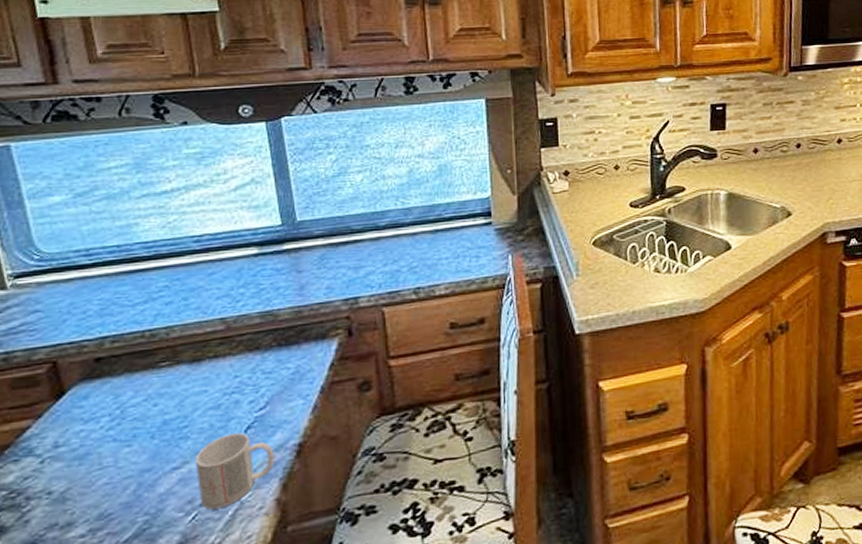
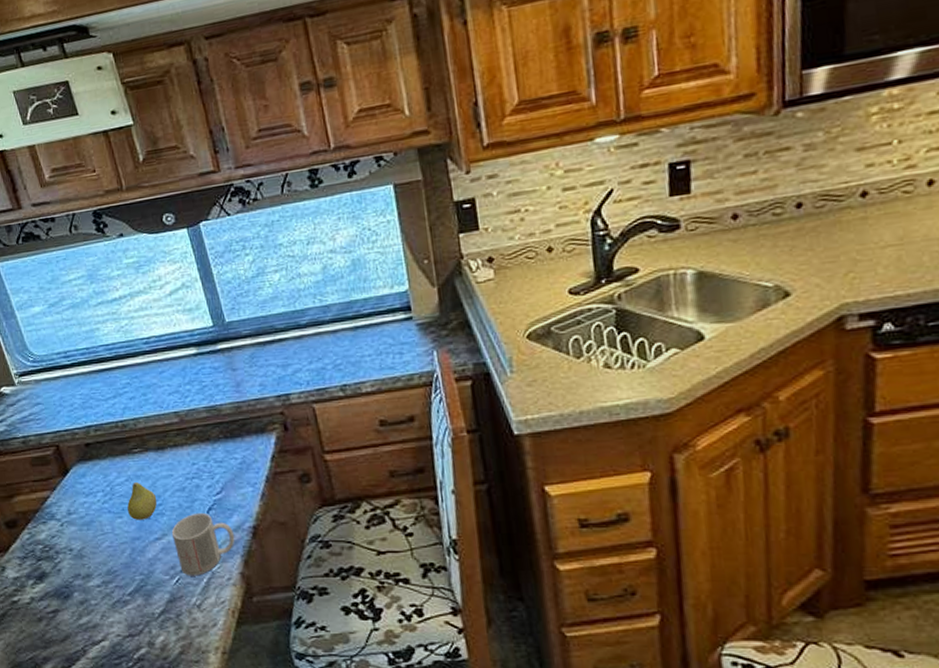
fruit: none [141,402,182,448] -> present [127,482,158,520]

